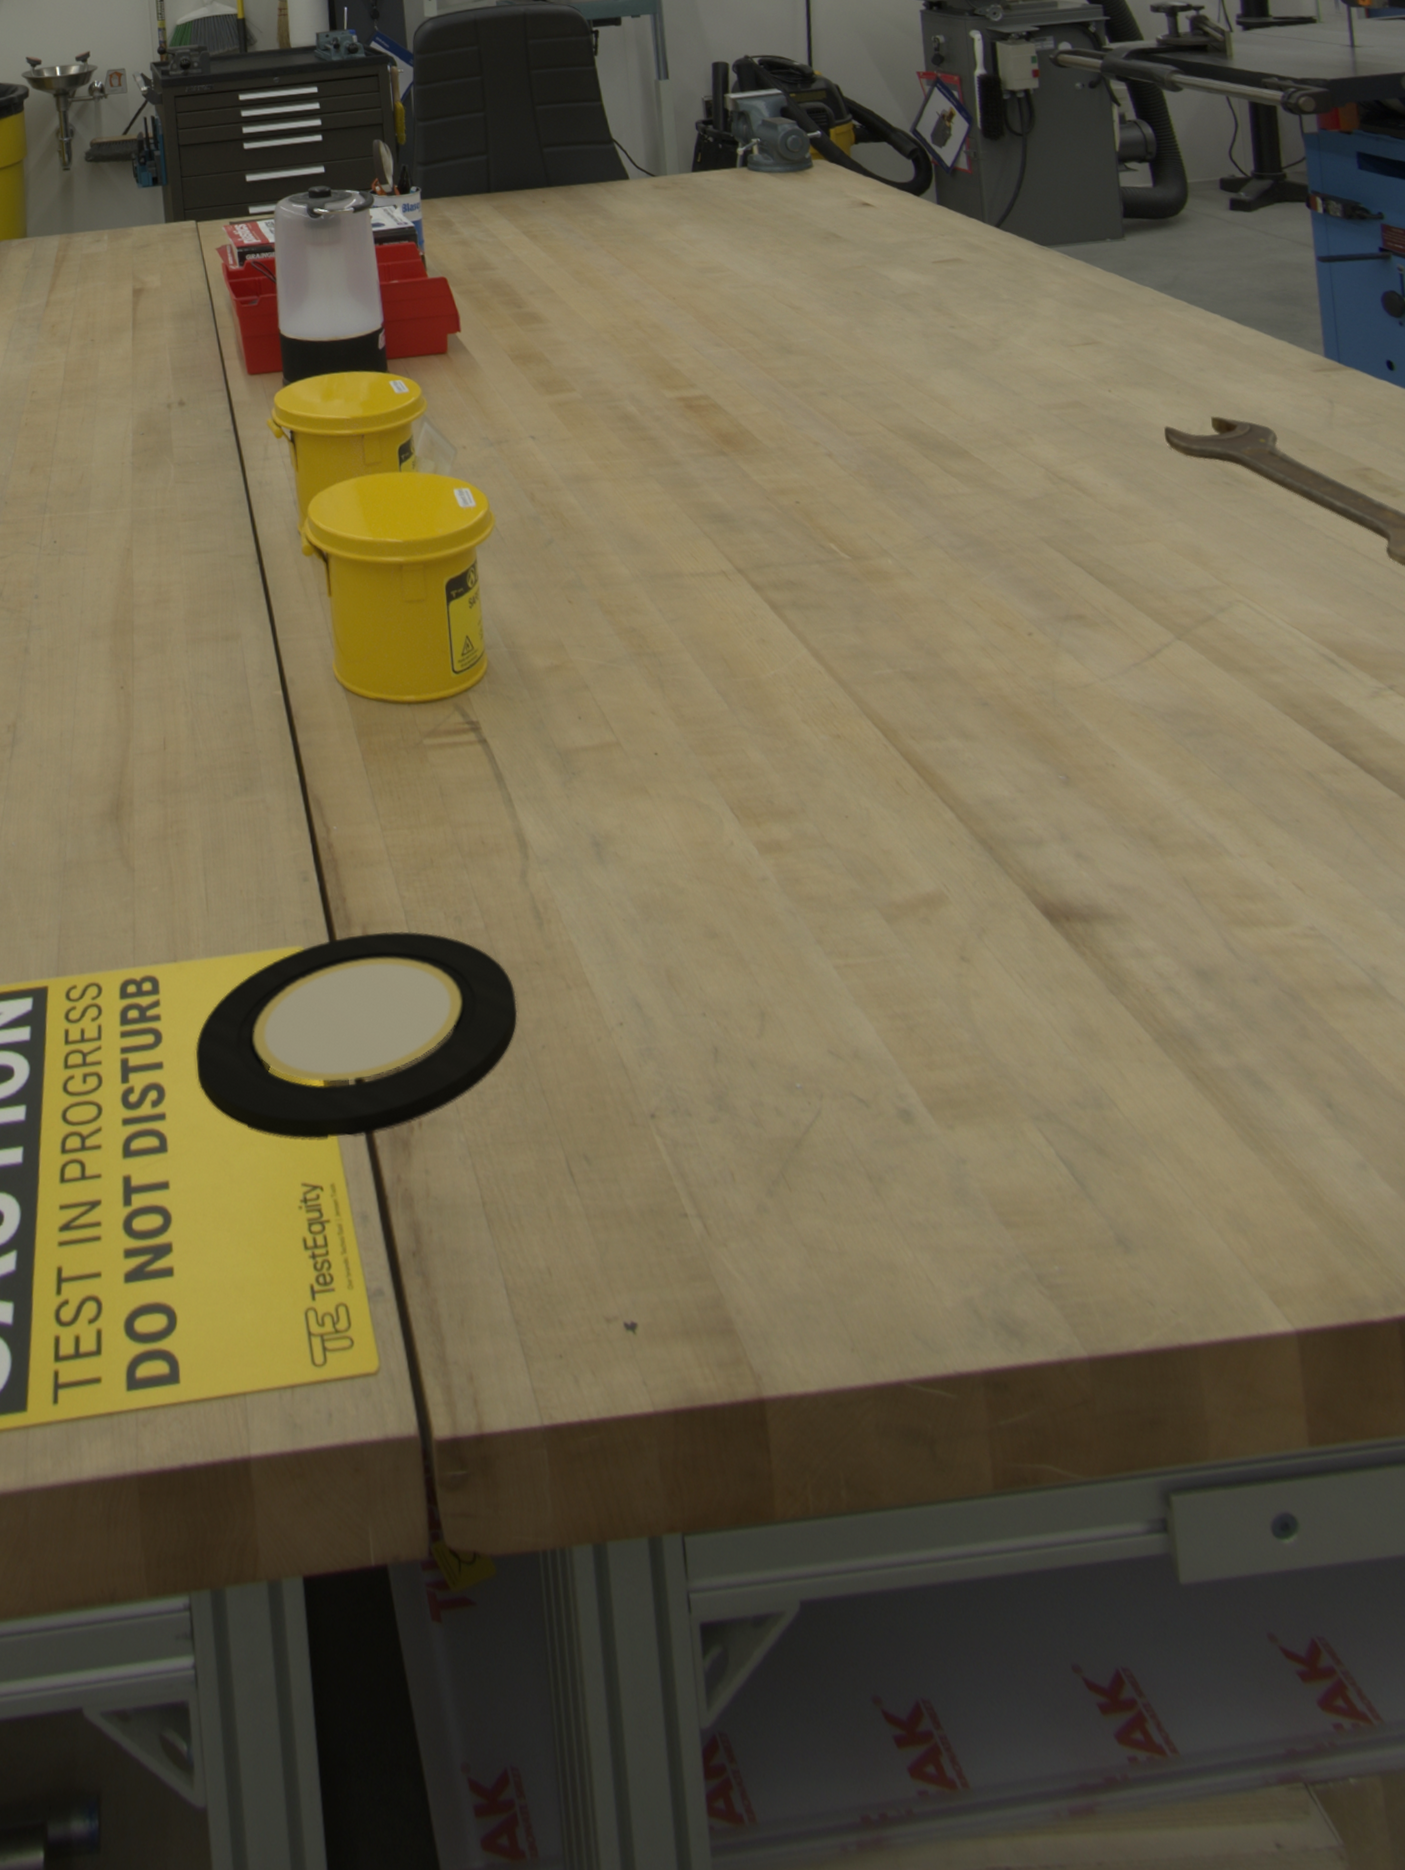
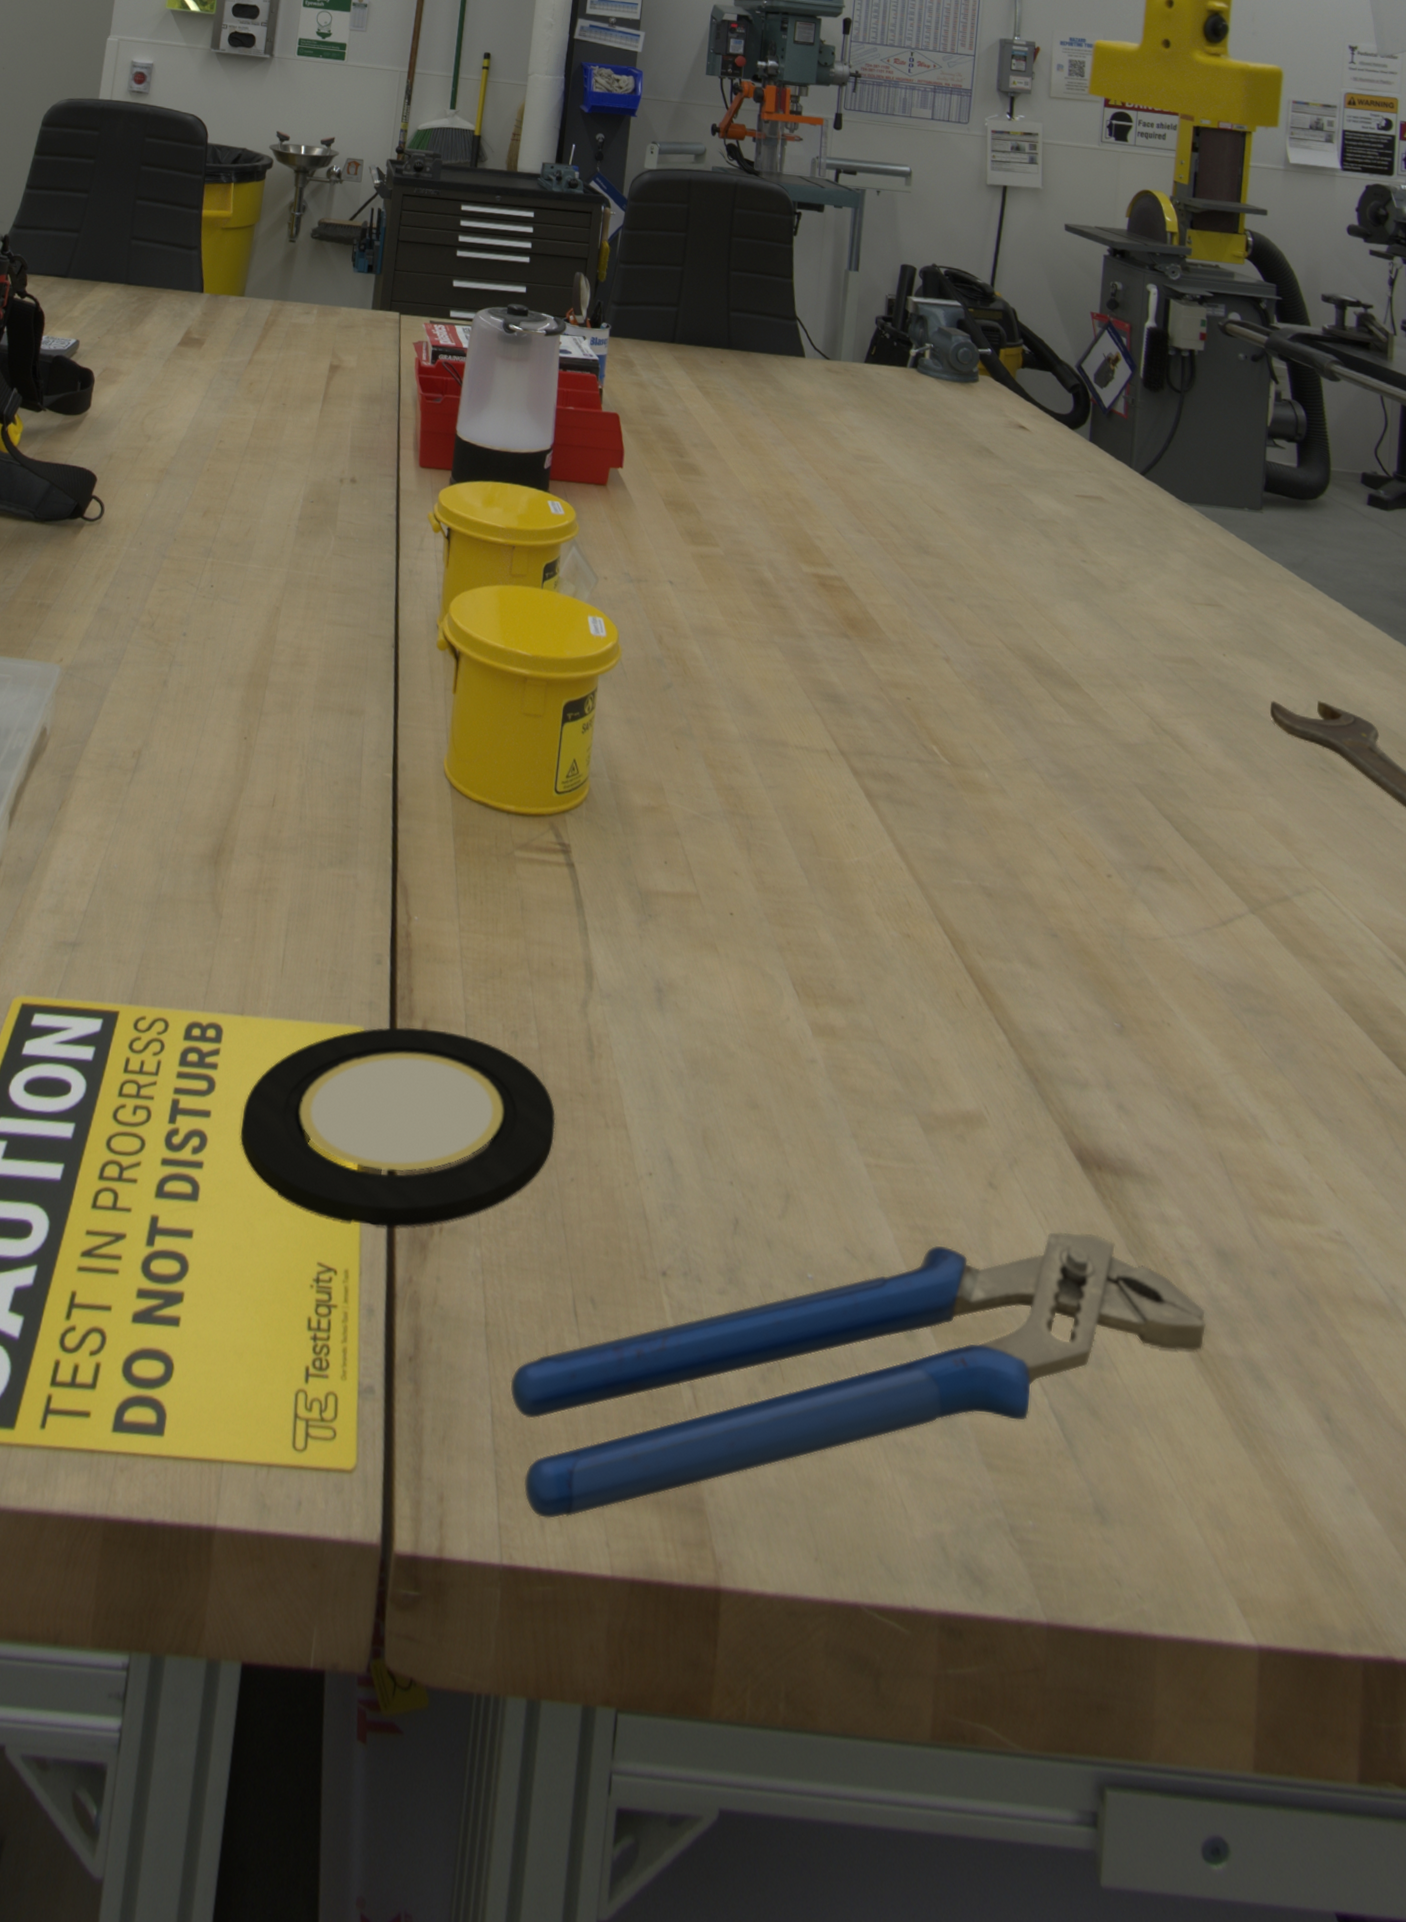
pliers: none [518,982,1198,1374] -> present [510,1232,1206,1519]

